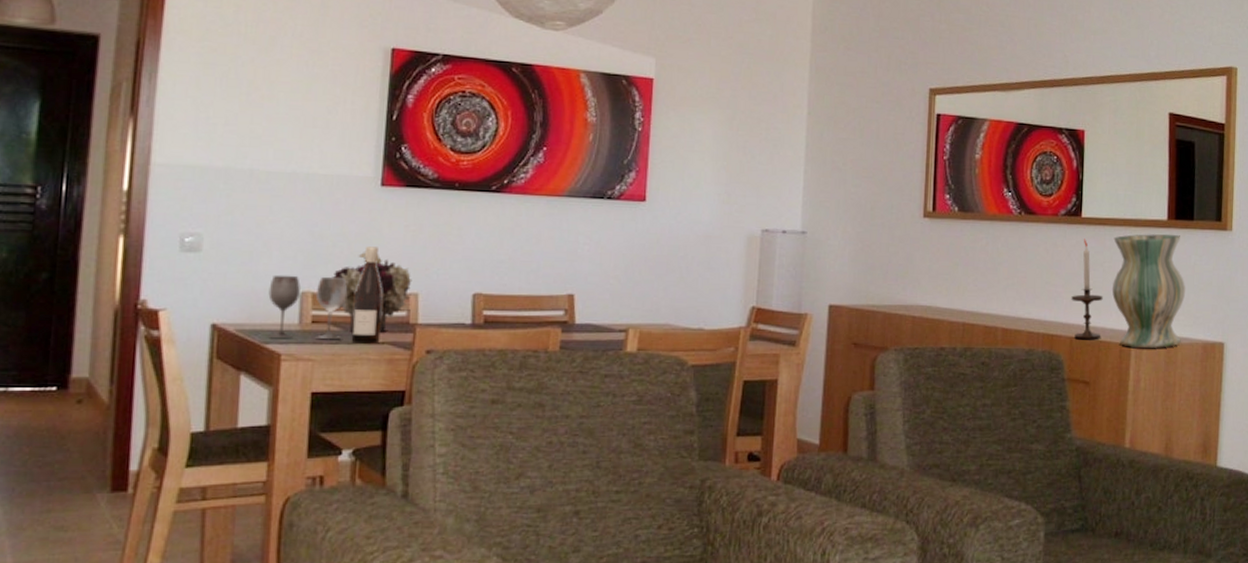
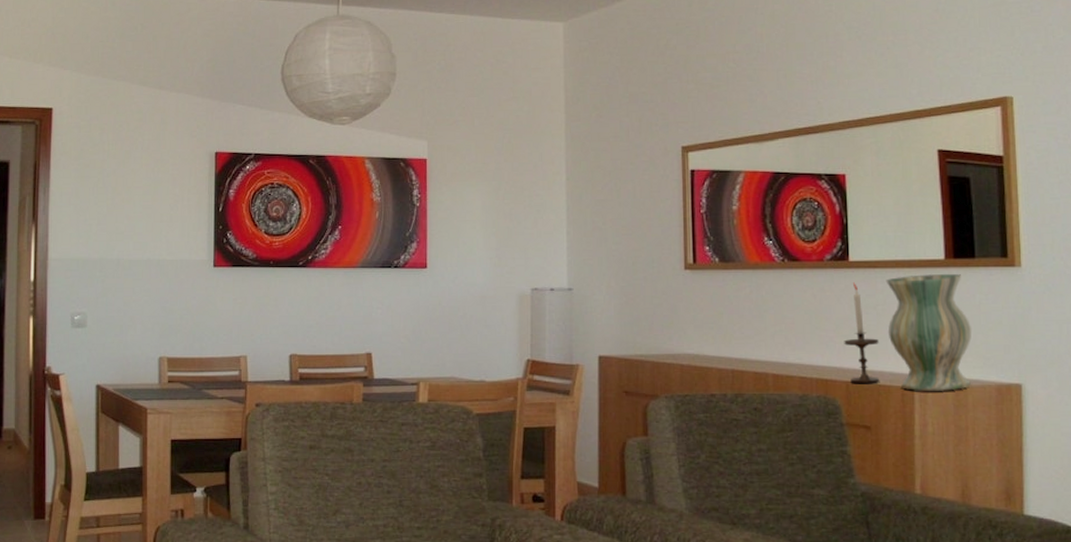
wineglass: present [267,274,348,340] -> none [135,343,193,396]
flower arrangement: present [332,251,413,333] -> none [181,321,242,389]
bottle: present [351,246,383,344] -> none [198,318,220,399]

